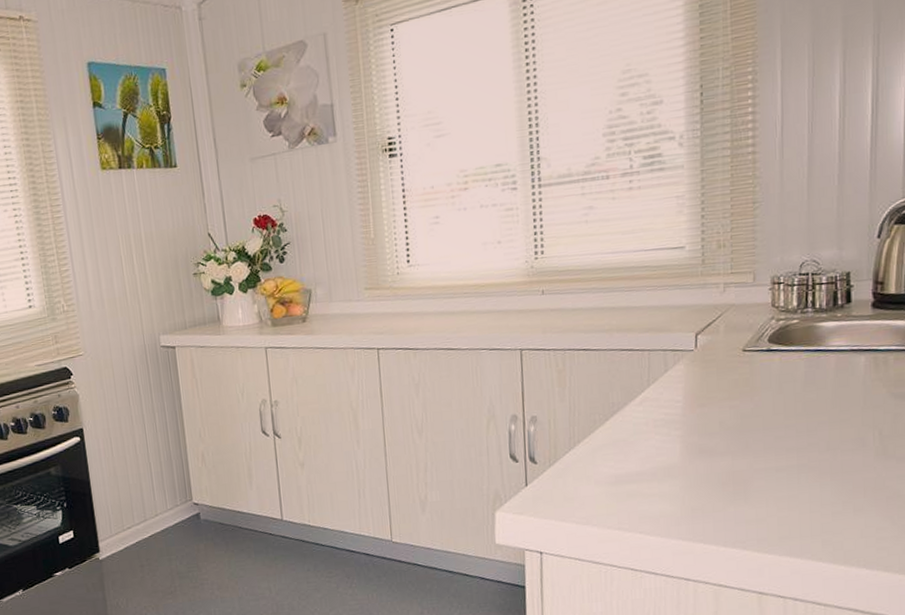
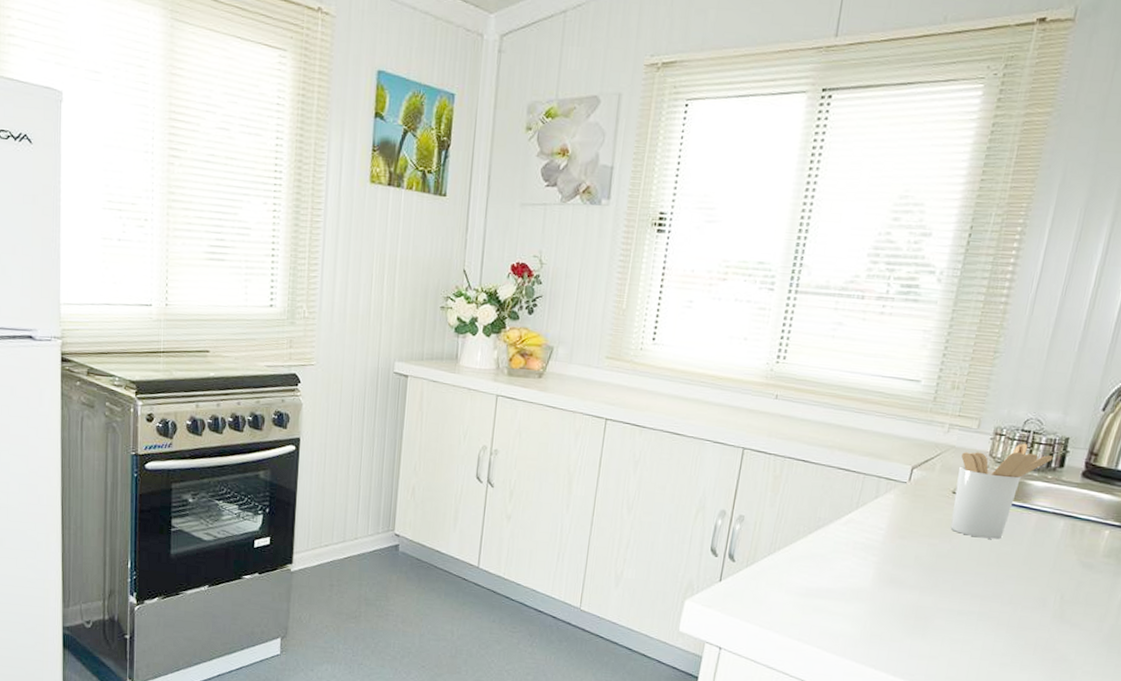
utensil holder: none [744,286,838,391] -> present [950,443,1053,539]

